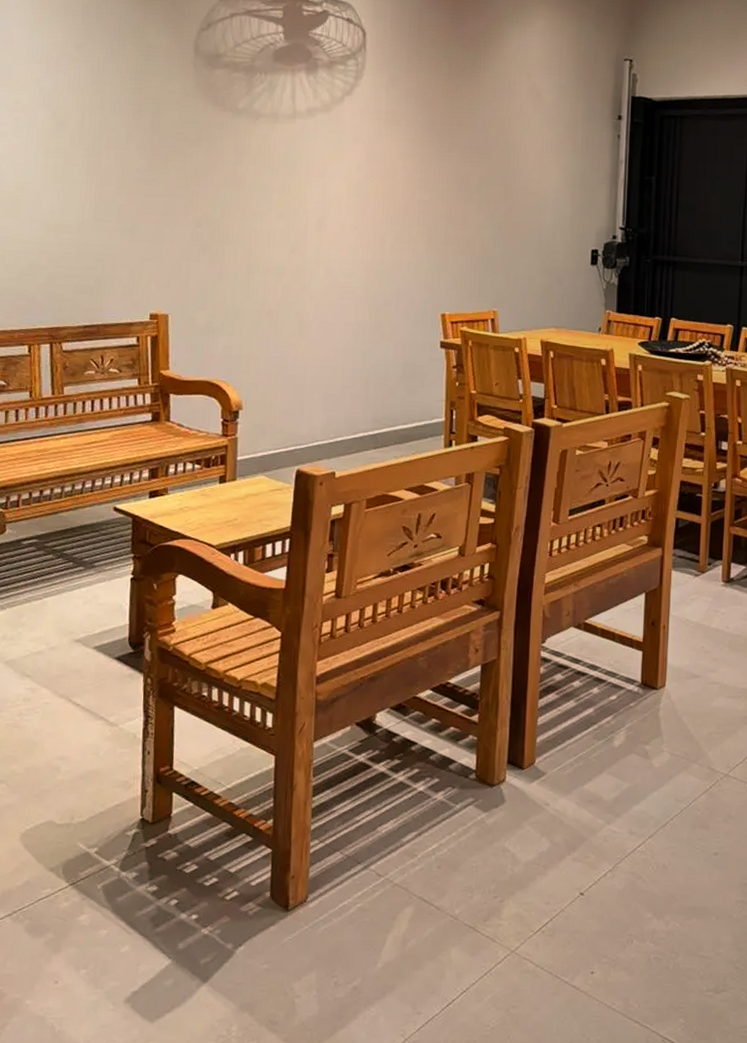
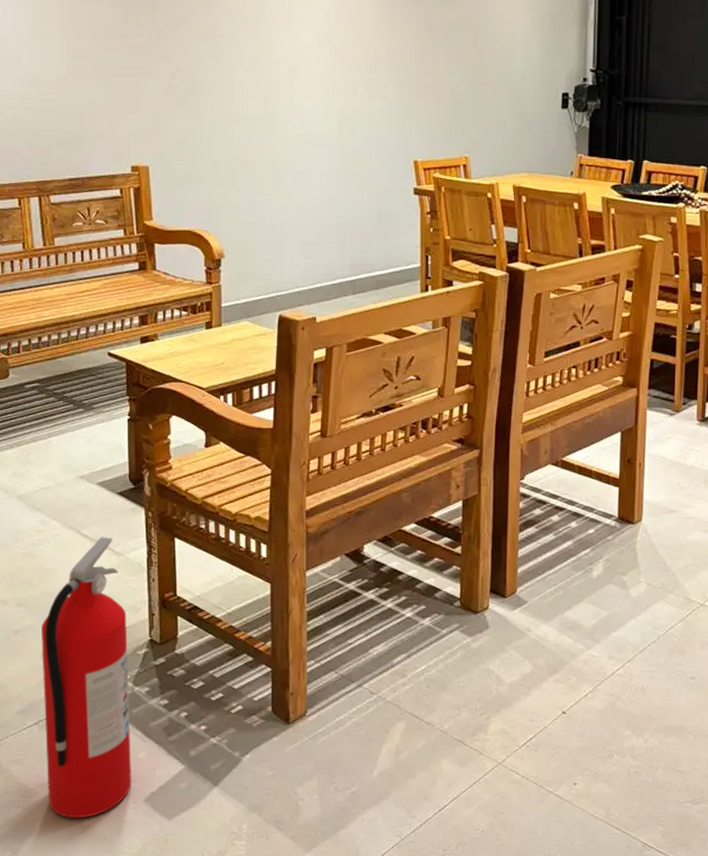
fire extinguisher: none [17,705,117,1024] -> present [41,537,131,818]

